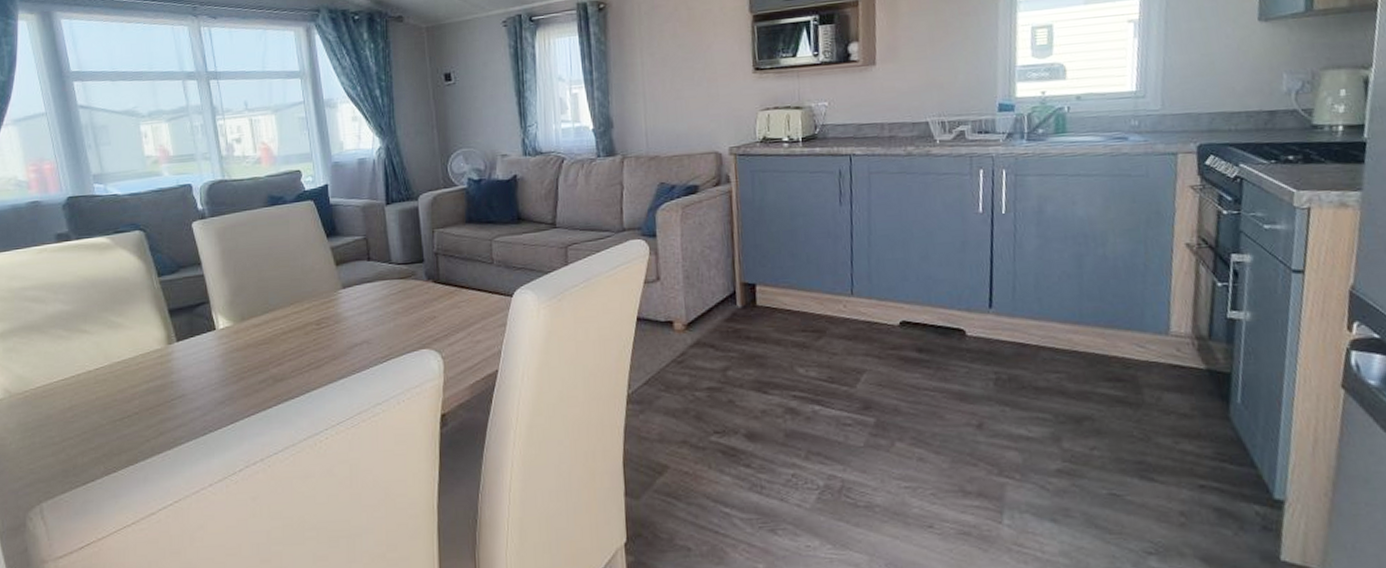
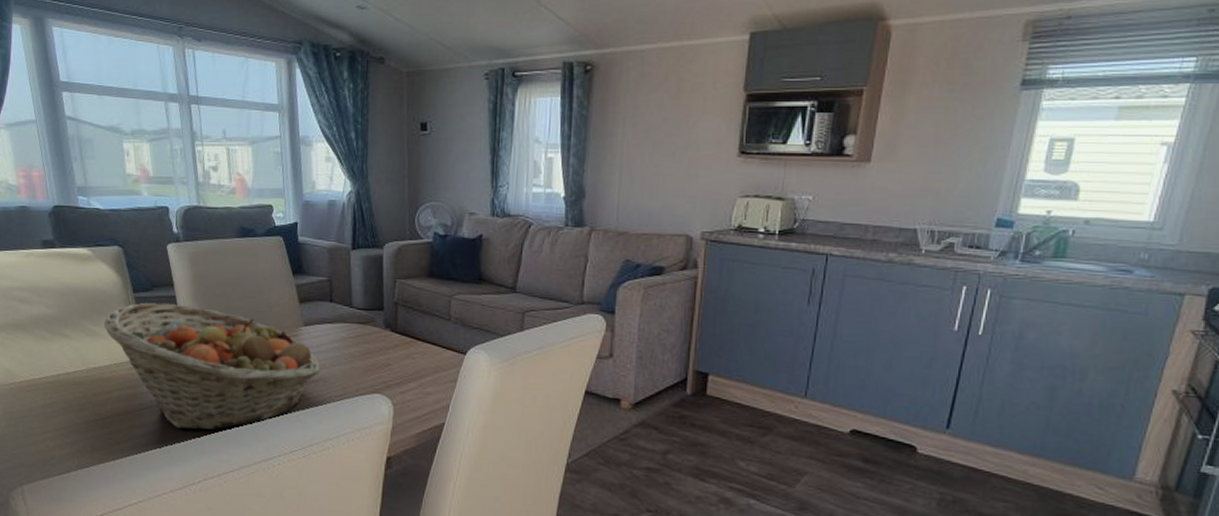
fruit basket: none [128,282,363,415] -> present [104,302,320,430]

